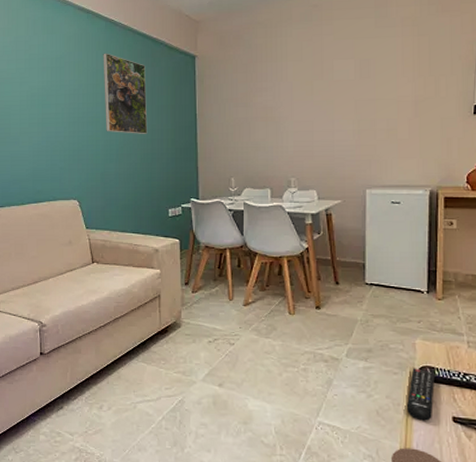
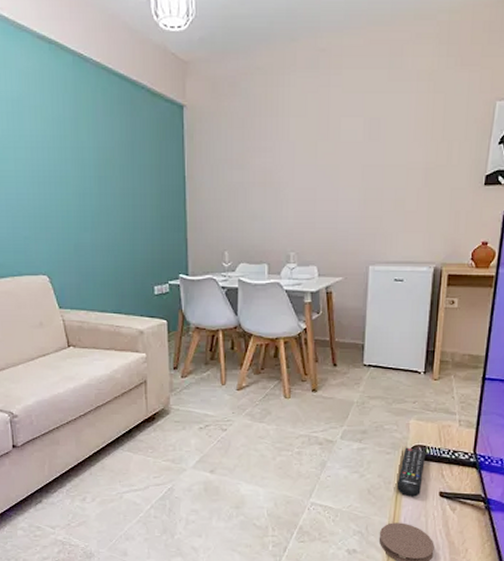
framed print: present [103,53,148,134] -> none [71,96,129,199]

